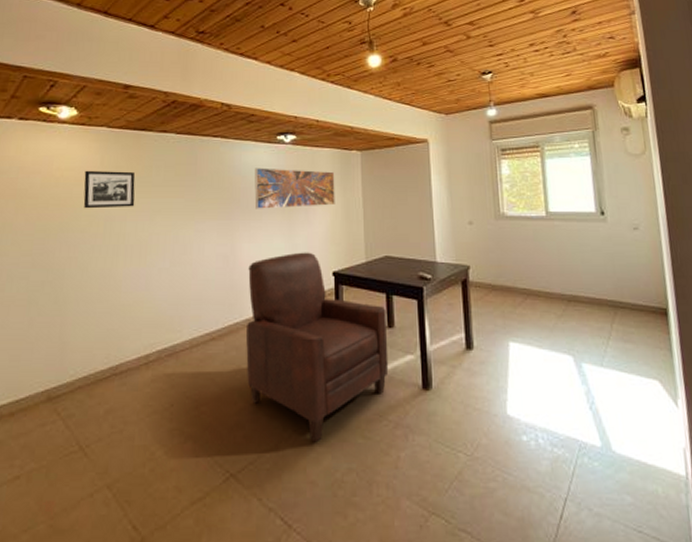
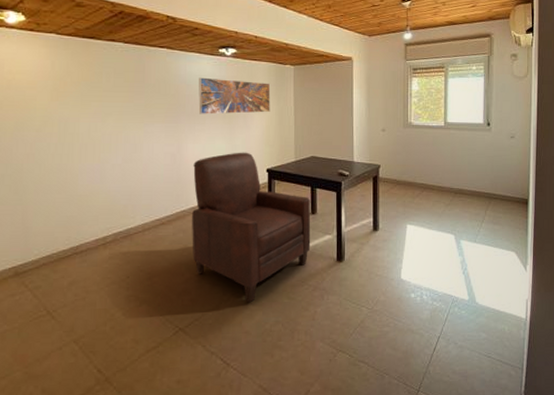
picture frame: present [83,170,136,209] -> none [36,74,87,110]

